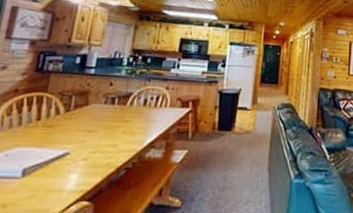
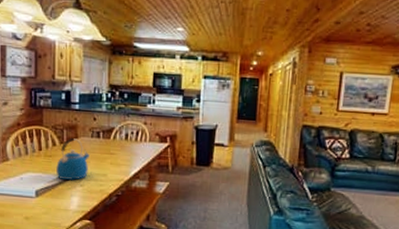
kettle: none [54,105,99,153] -> present [56,138,89,180]

